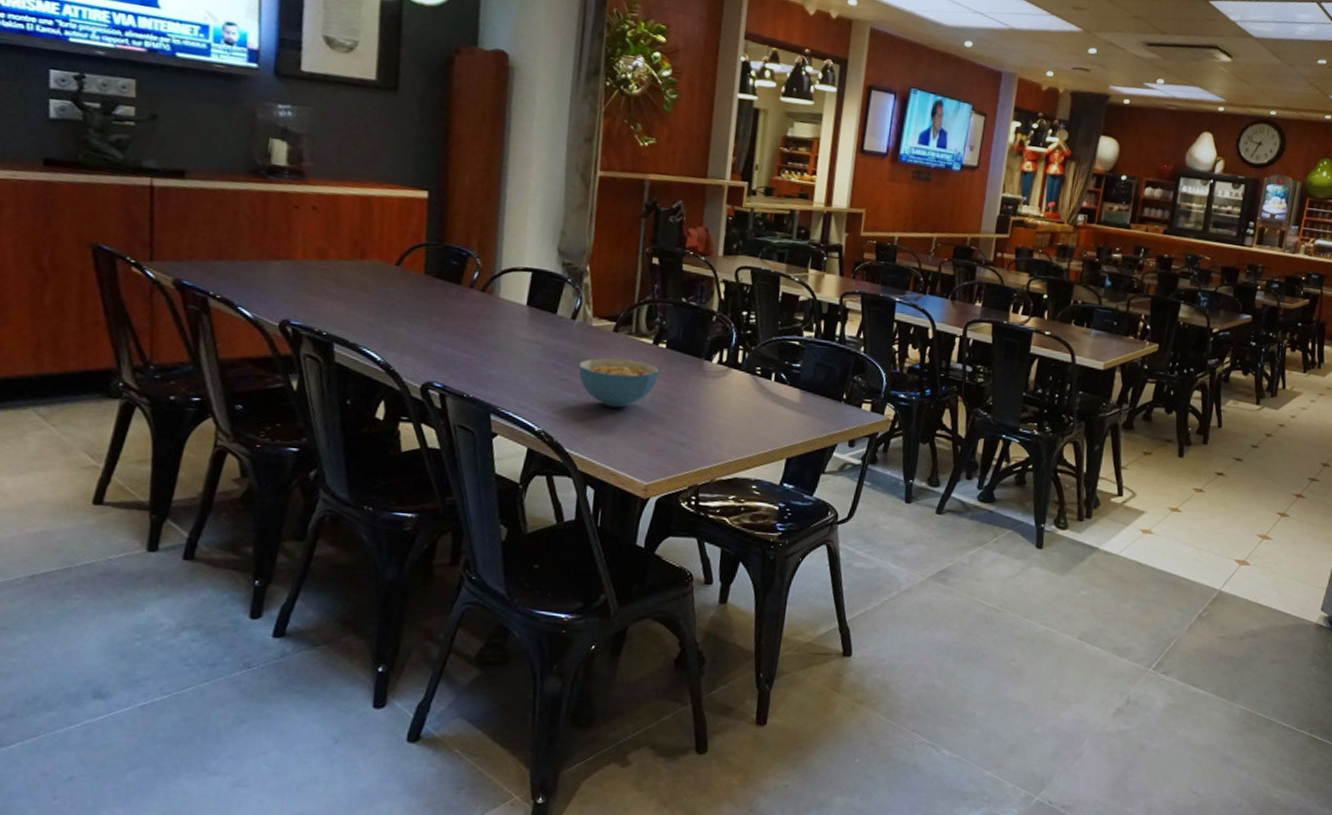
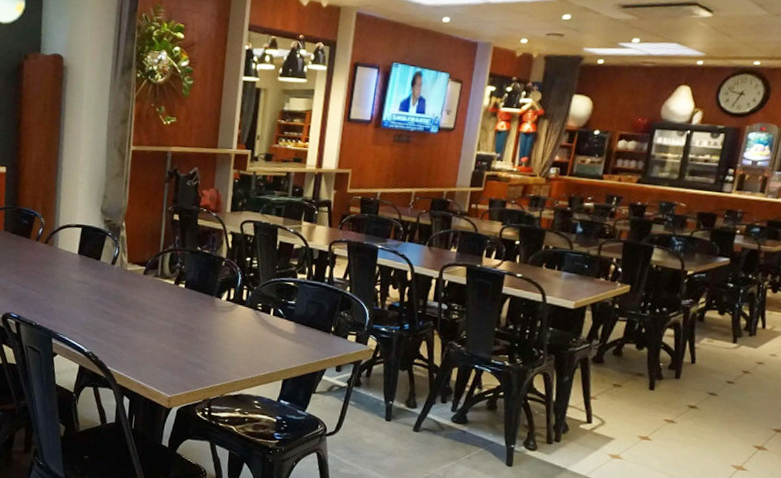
cereal bowl: present [579,357,659,408] -> none [117,295,179,335]

